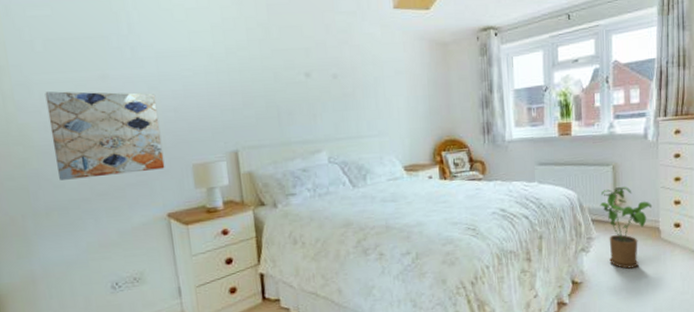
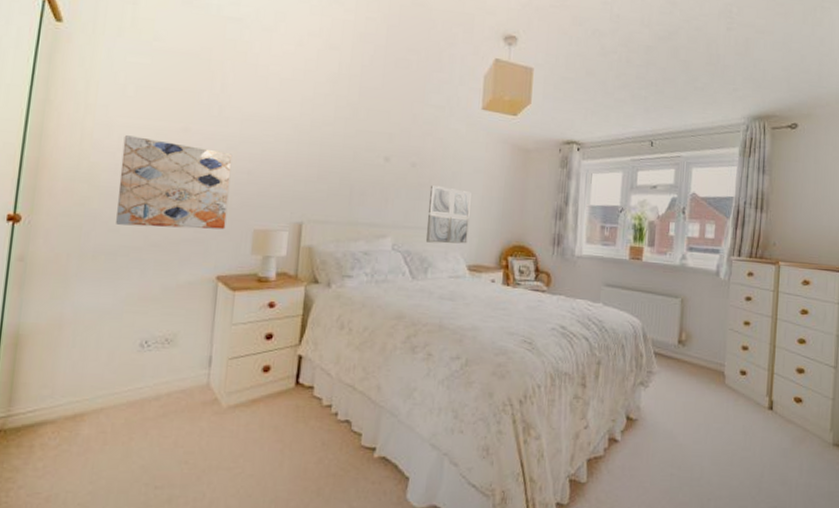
wall art: none [354,93,400,151] -> present [425,185,471,244]
house plant: present [599,186,653,269] -> none [664,322,719,412]

